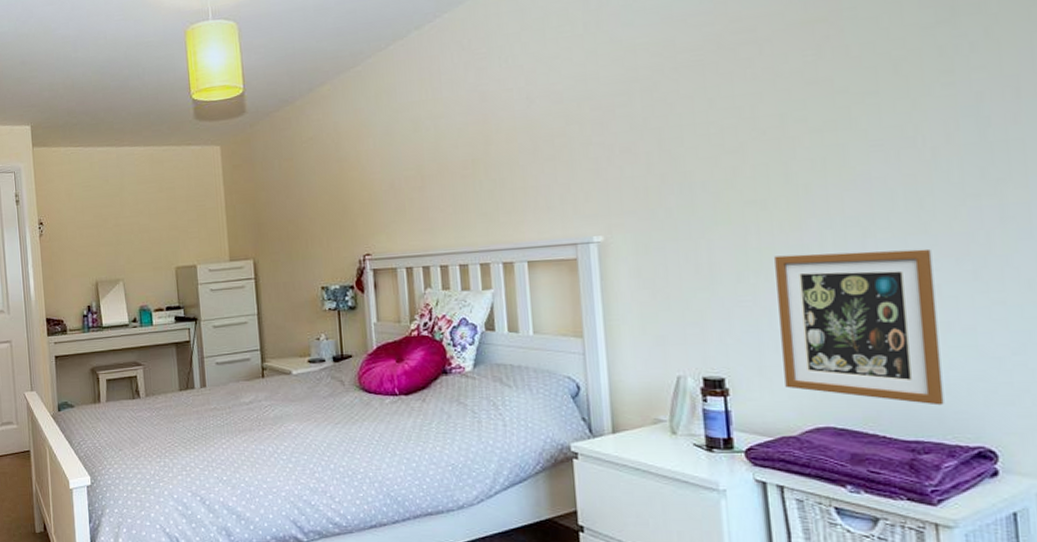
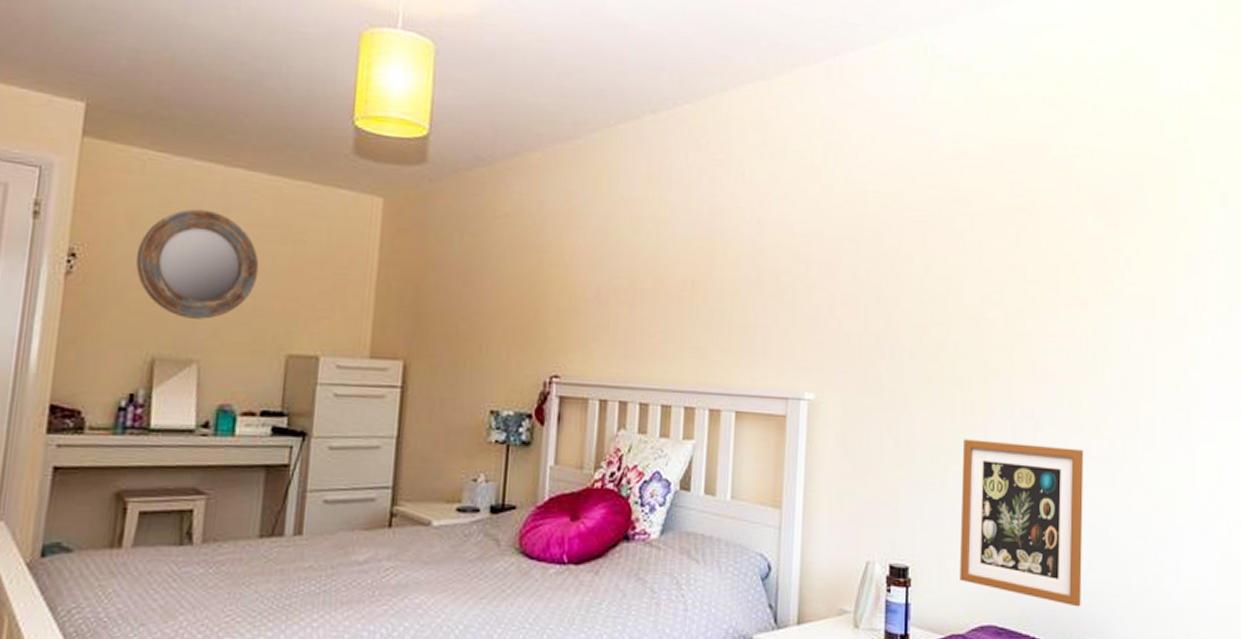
home mirror: none [75,179,149,253] -> present [135,209,259,319]

